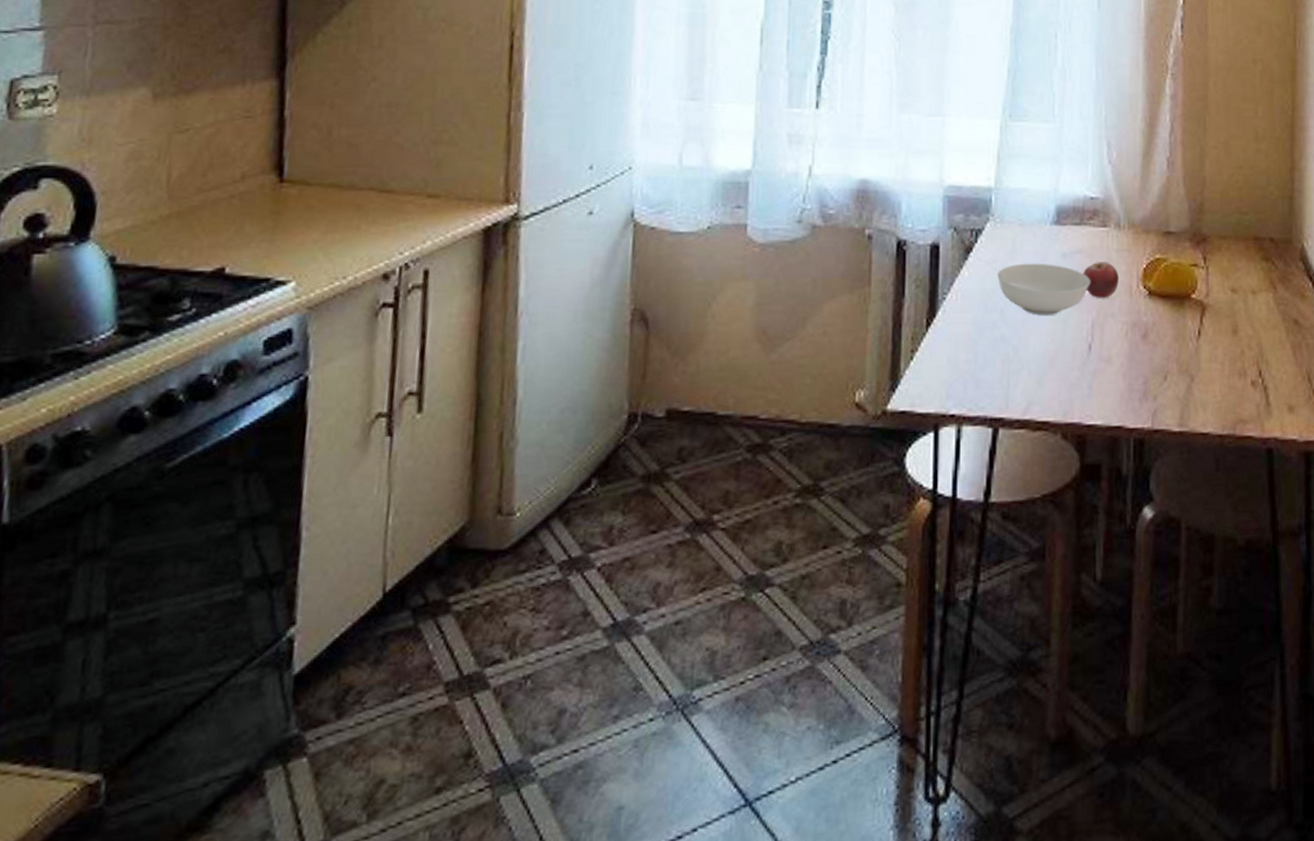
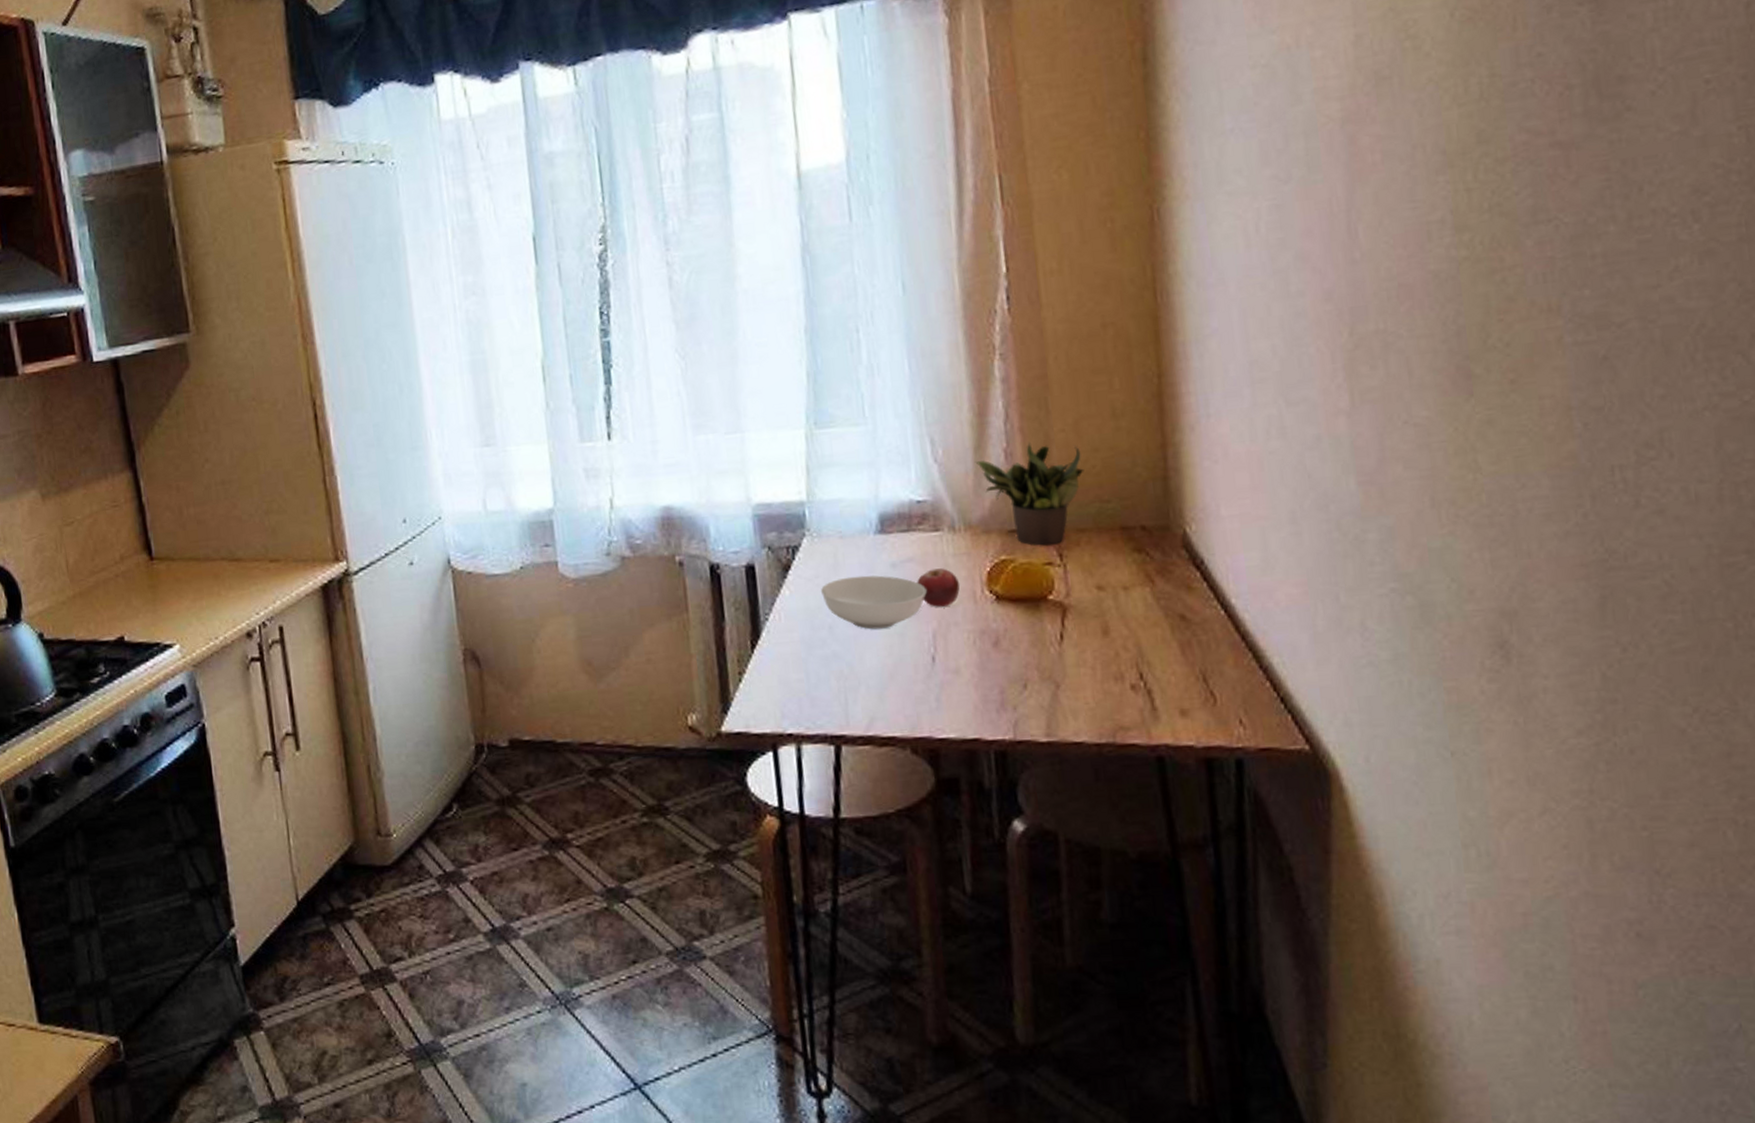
potted plant: none [1142,153,1229,248] -> present [975,441,1084,545]

